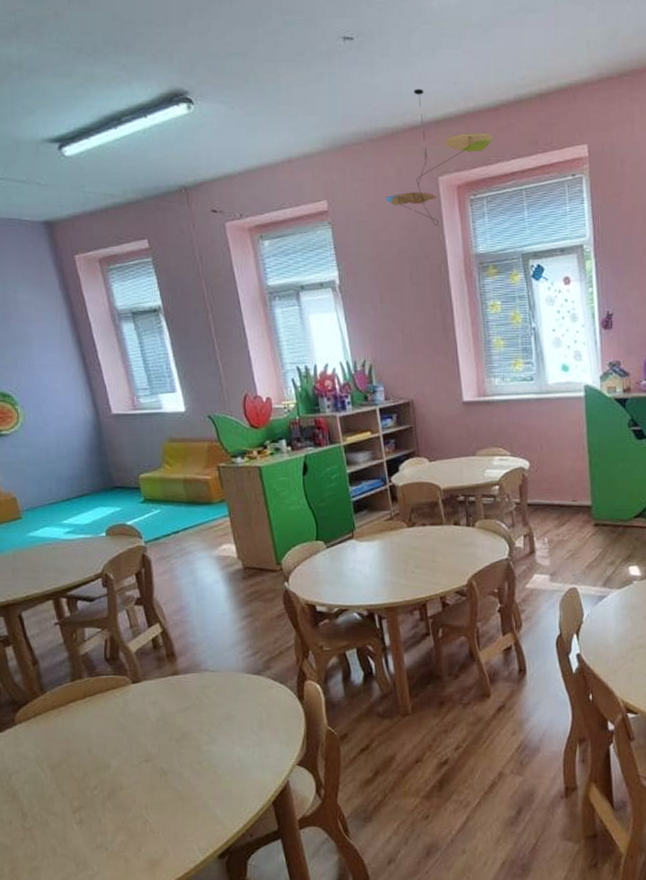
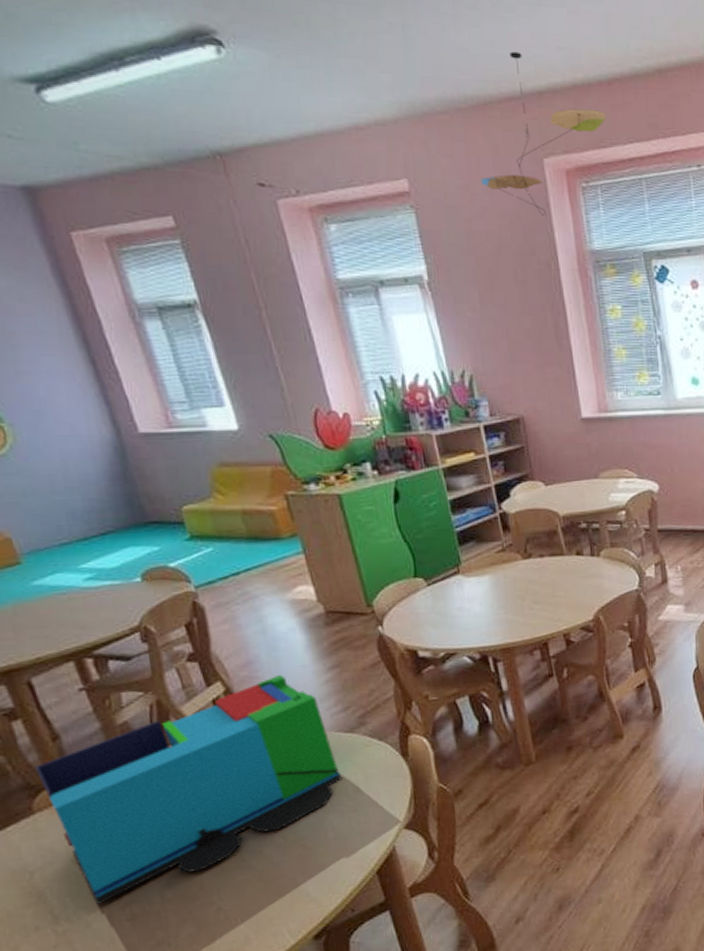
toy blocks: none [19,620,250,809] -> present [34,674,344,906]

